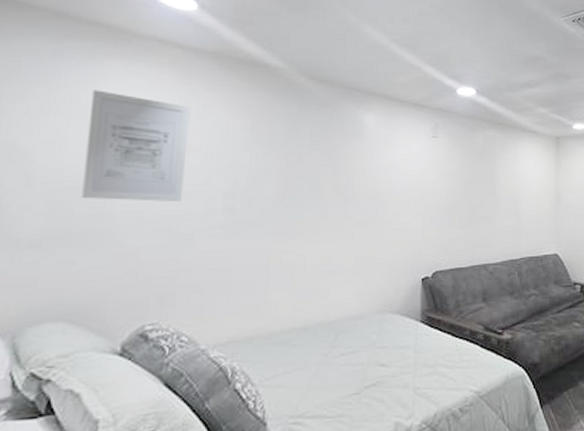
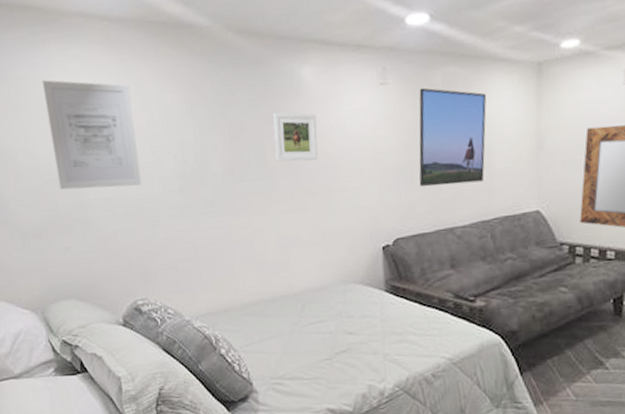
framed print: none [329,149,373,195] -> present [273,112,318,162]
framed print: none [459,144,518,227] -> present [419,87,487,187]

